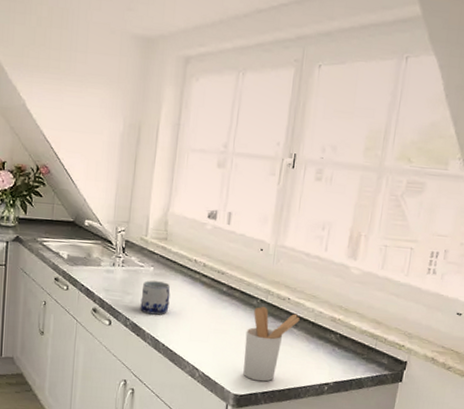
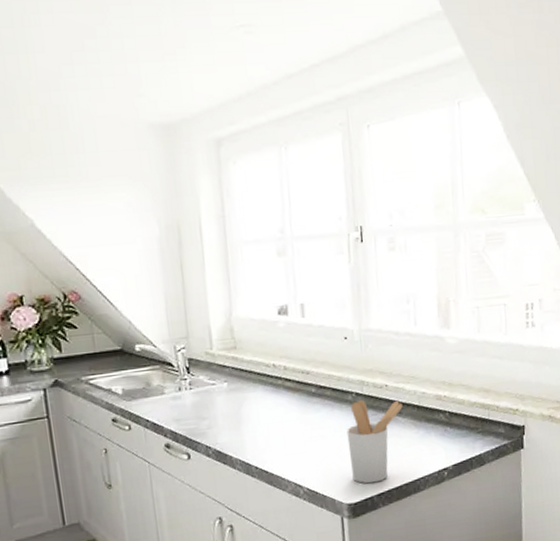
mug: present [140,280,170,315] -> none [218,396,255,437]

